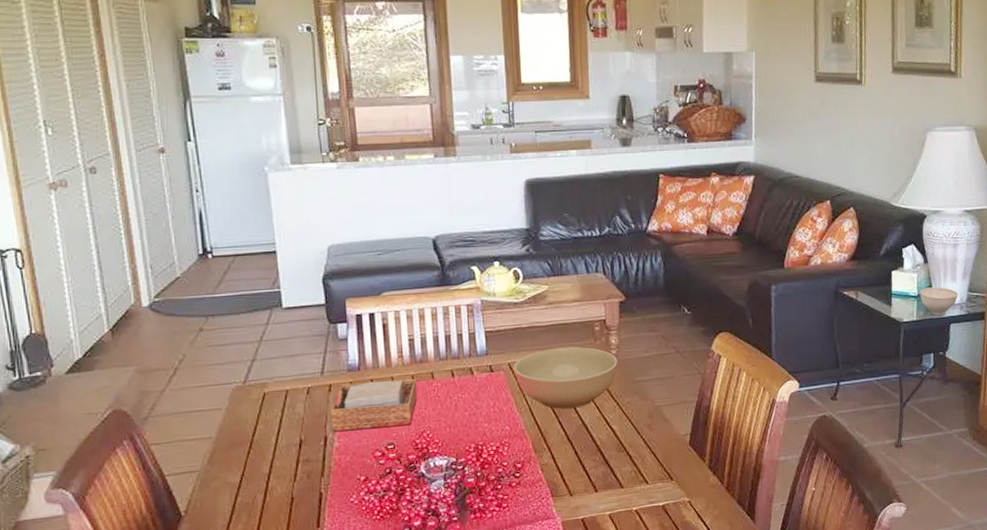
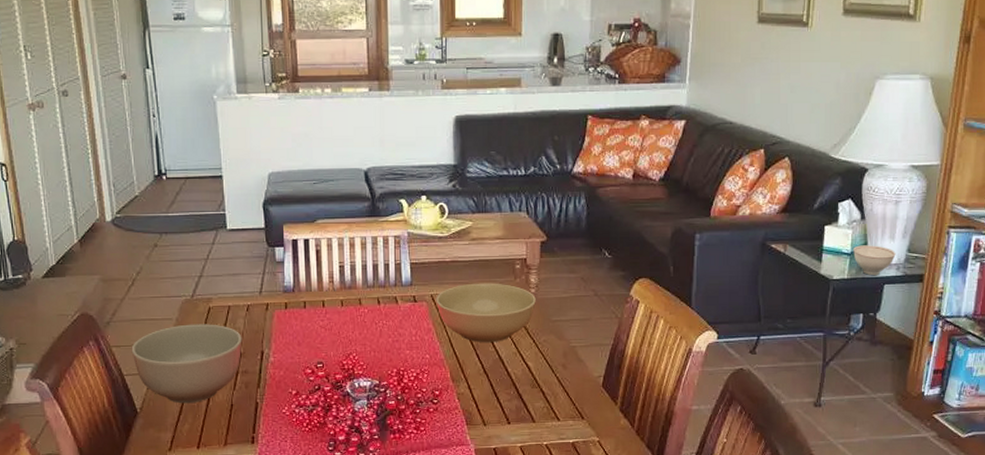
bowl: none [173,411,303,502] -> present [131,324,242,404]
napkin holder: present [330,378,418,432] -> none [266,303,346,348]

